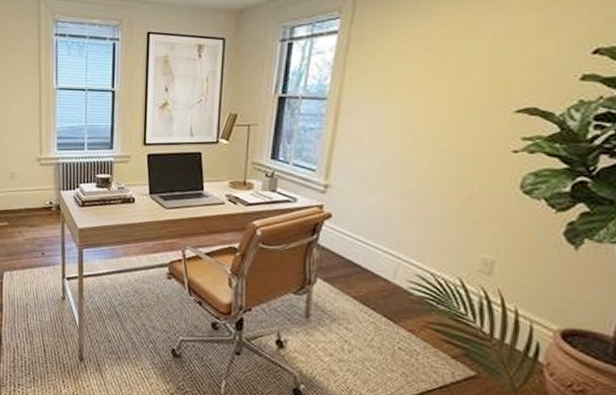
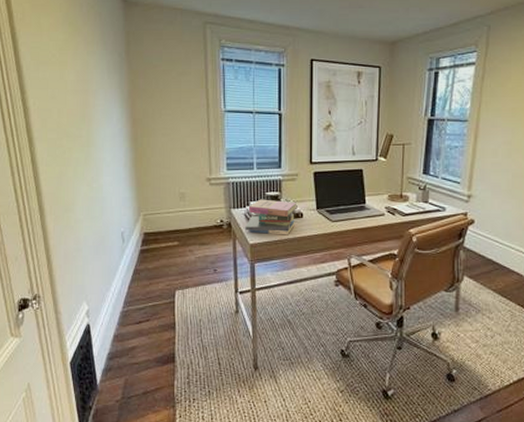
books: none [74,181,128,221] -> present [245,199,296,235]

